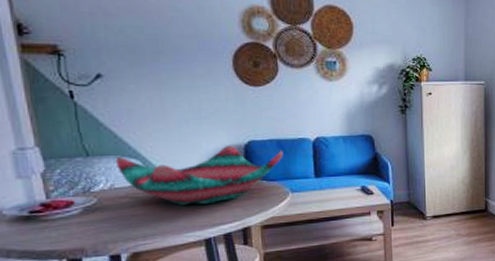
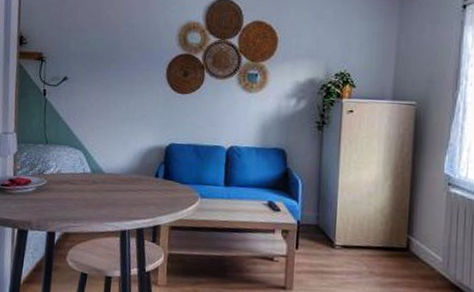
decorative bowl: present [116,145,283,206] -> none [65,145,198,198]

